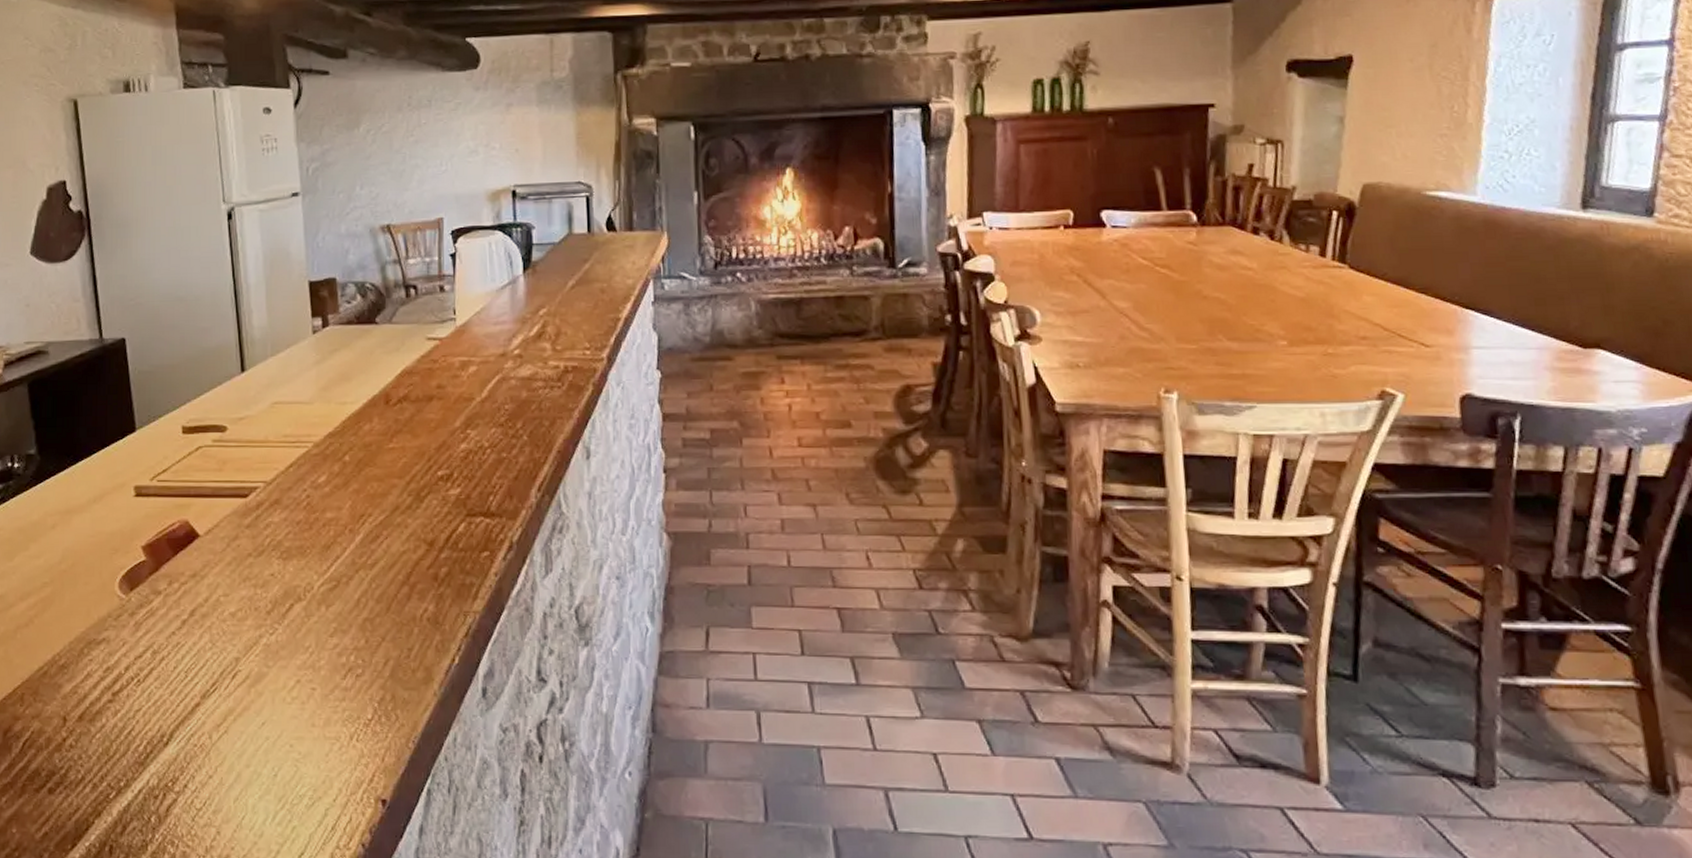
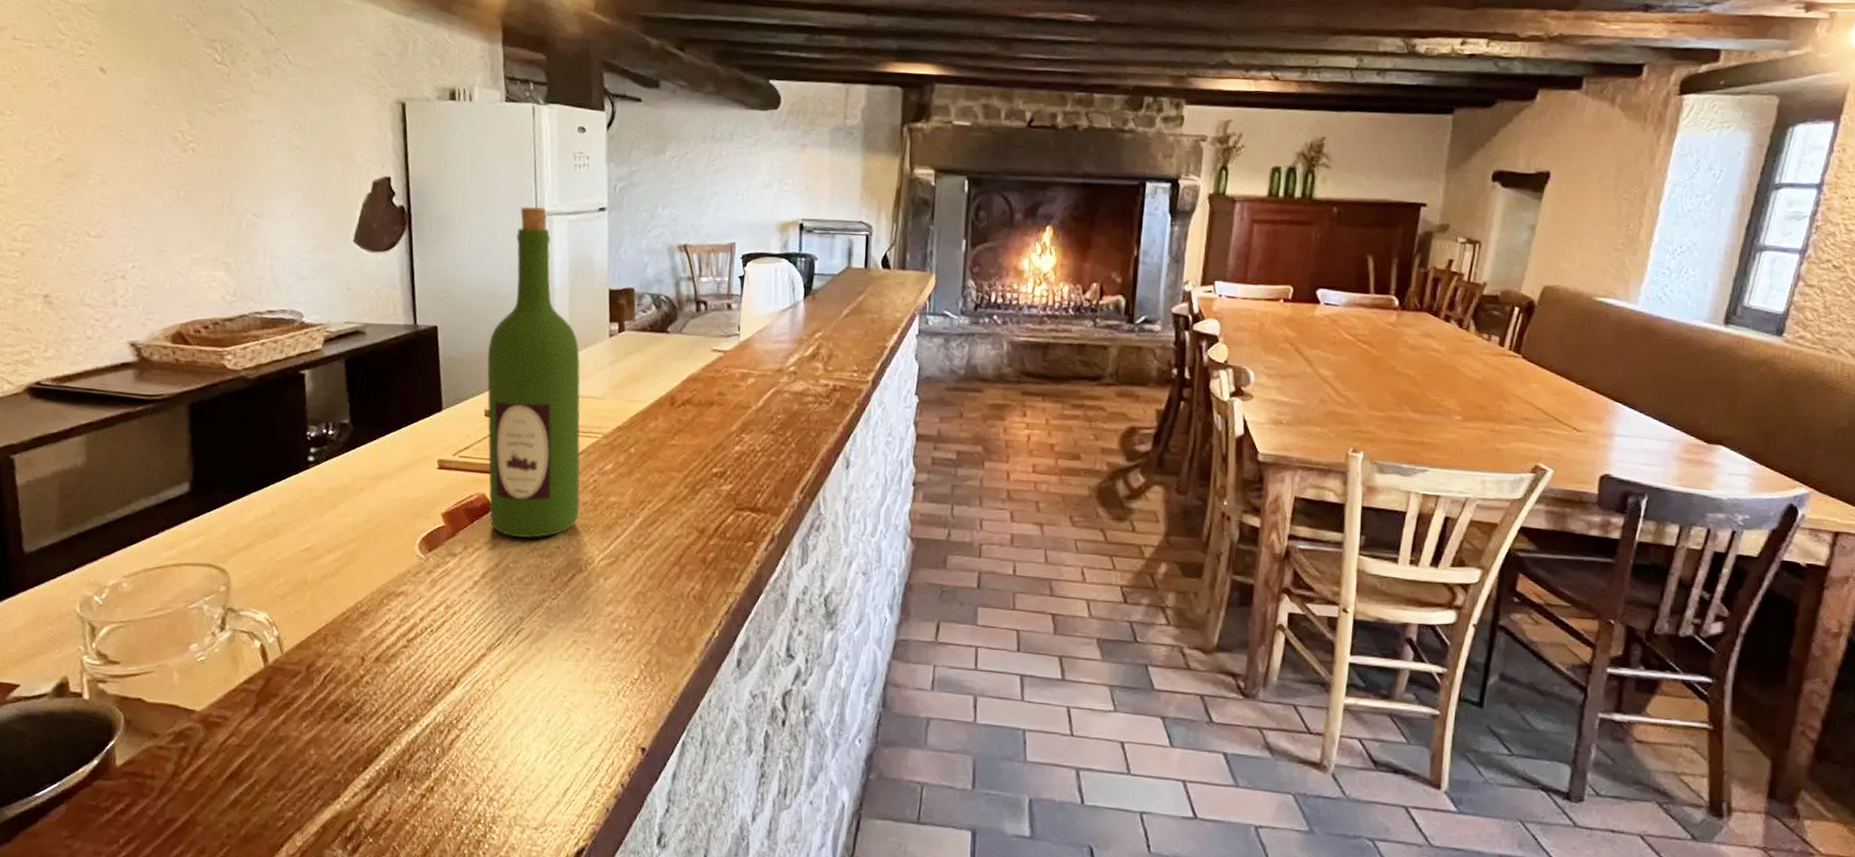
wine bottle: none [180,199,292,568] -> present [487,207,581,539]

